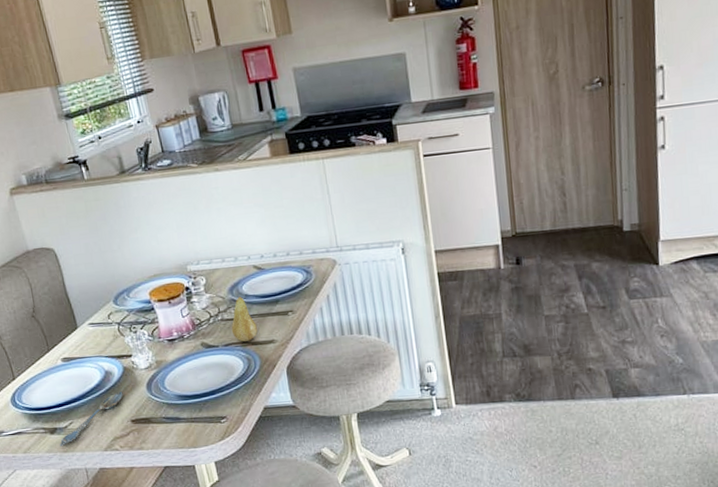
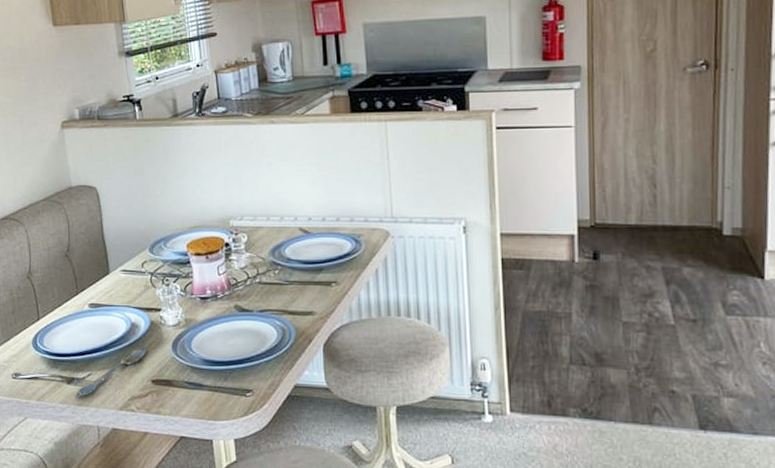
fruit: present [231,296,258,342] -> none [268,259,296,310]

